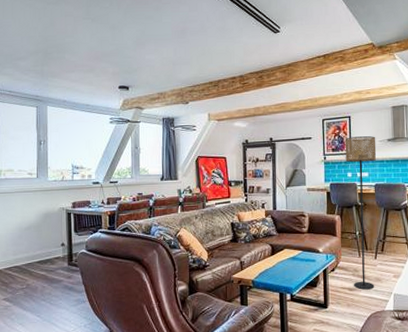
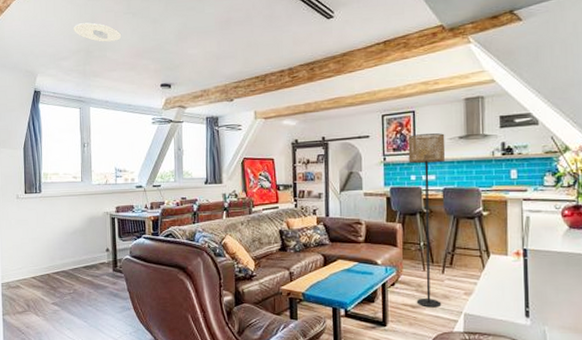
recessed light: none [32,25,81,45] -> present [73,22,122,42]

